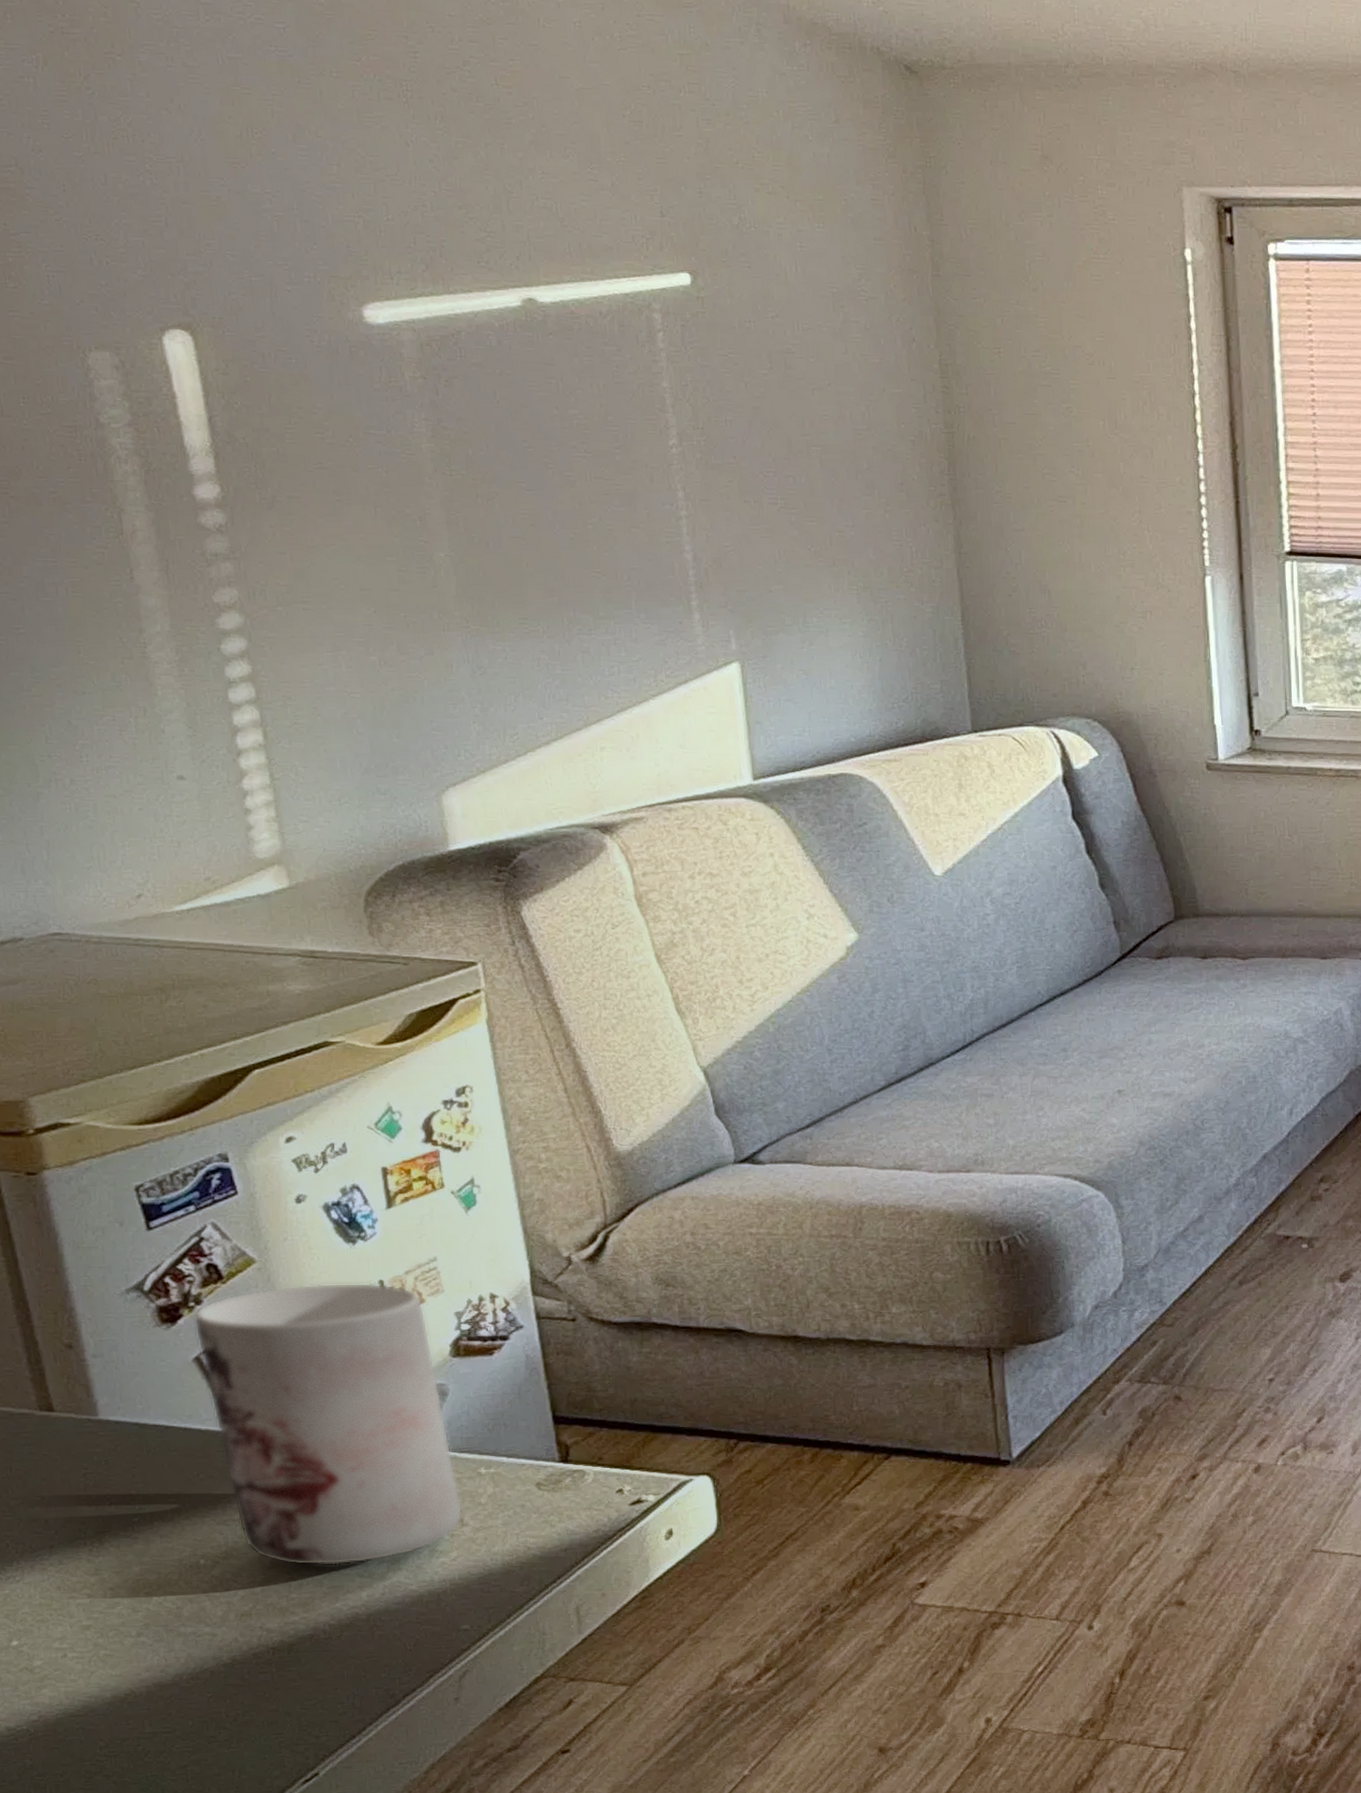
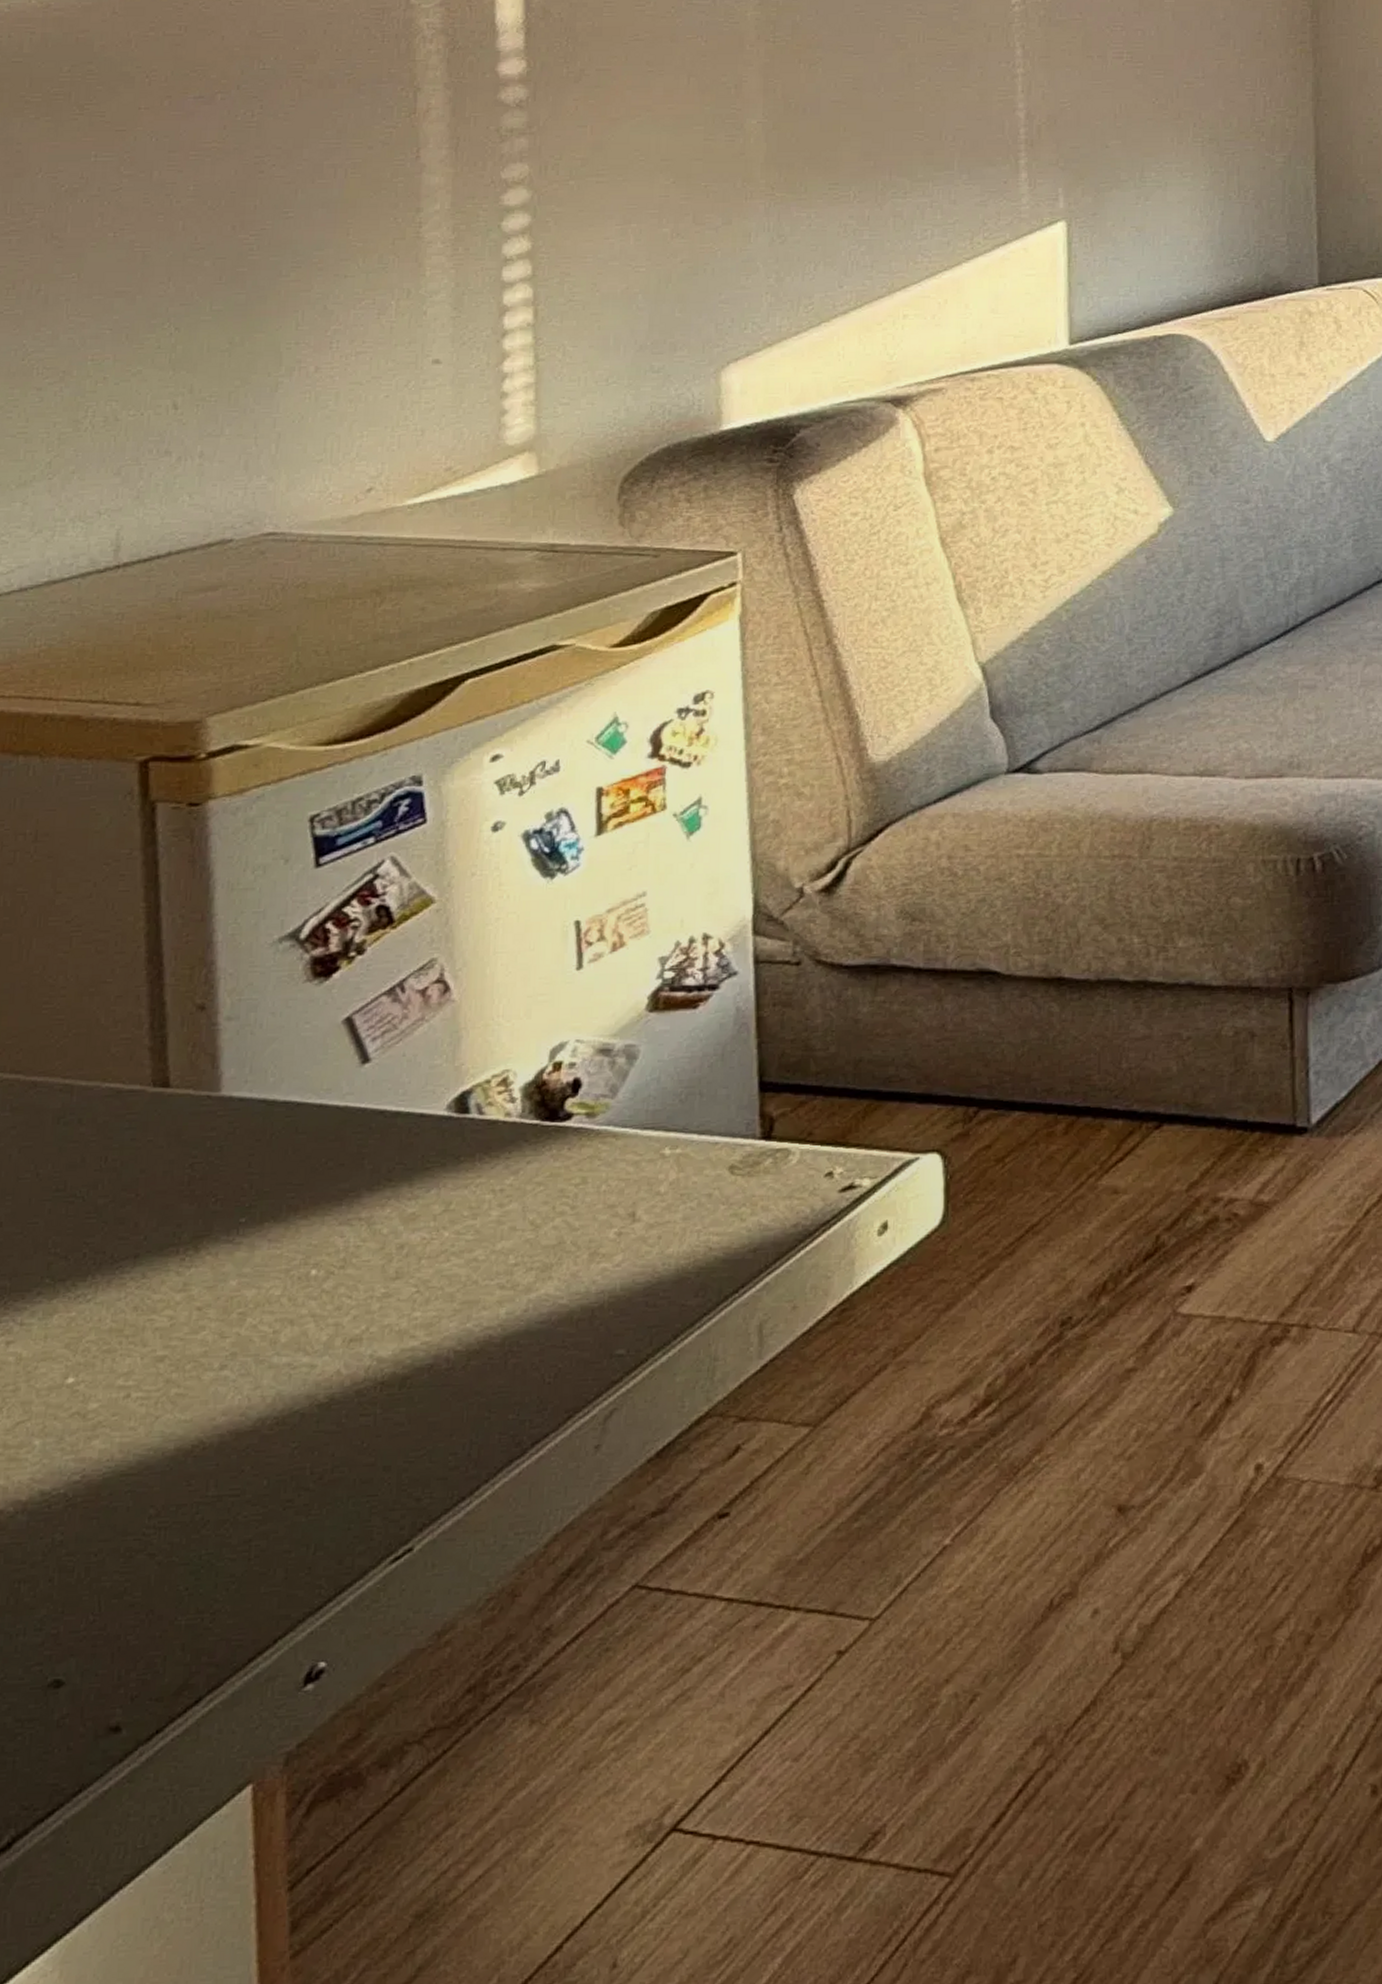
mug: present [194,1282,463,1566] -> none [351,923,637,1276]

